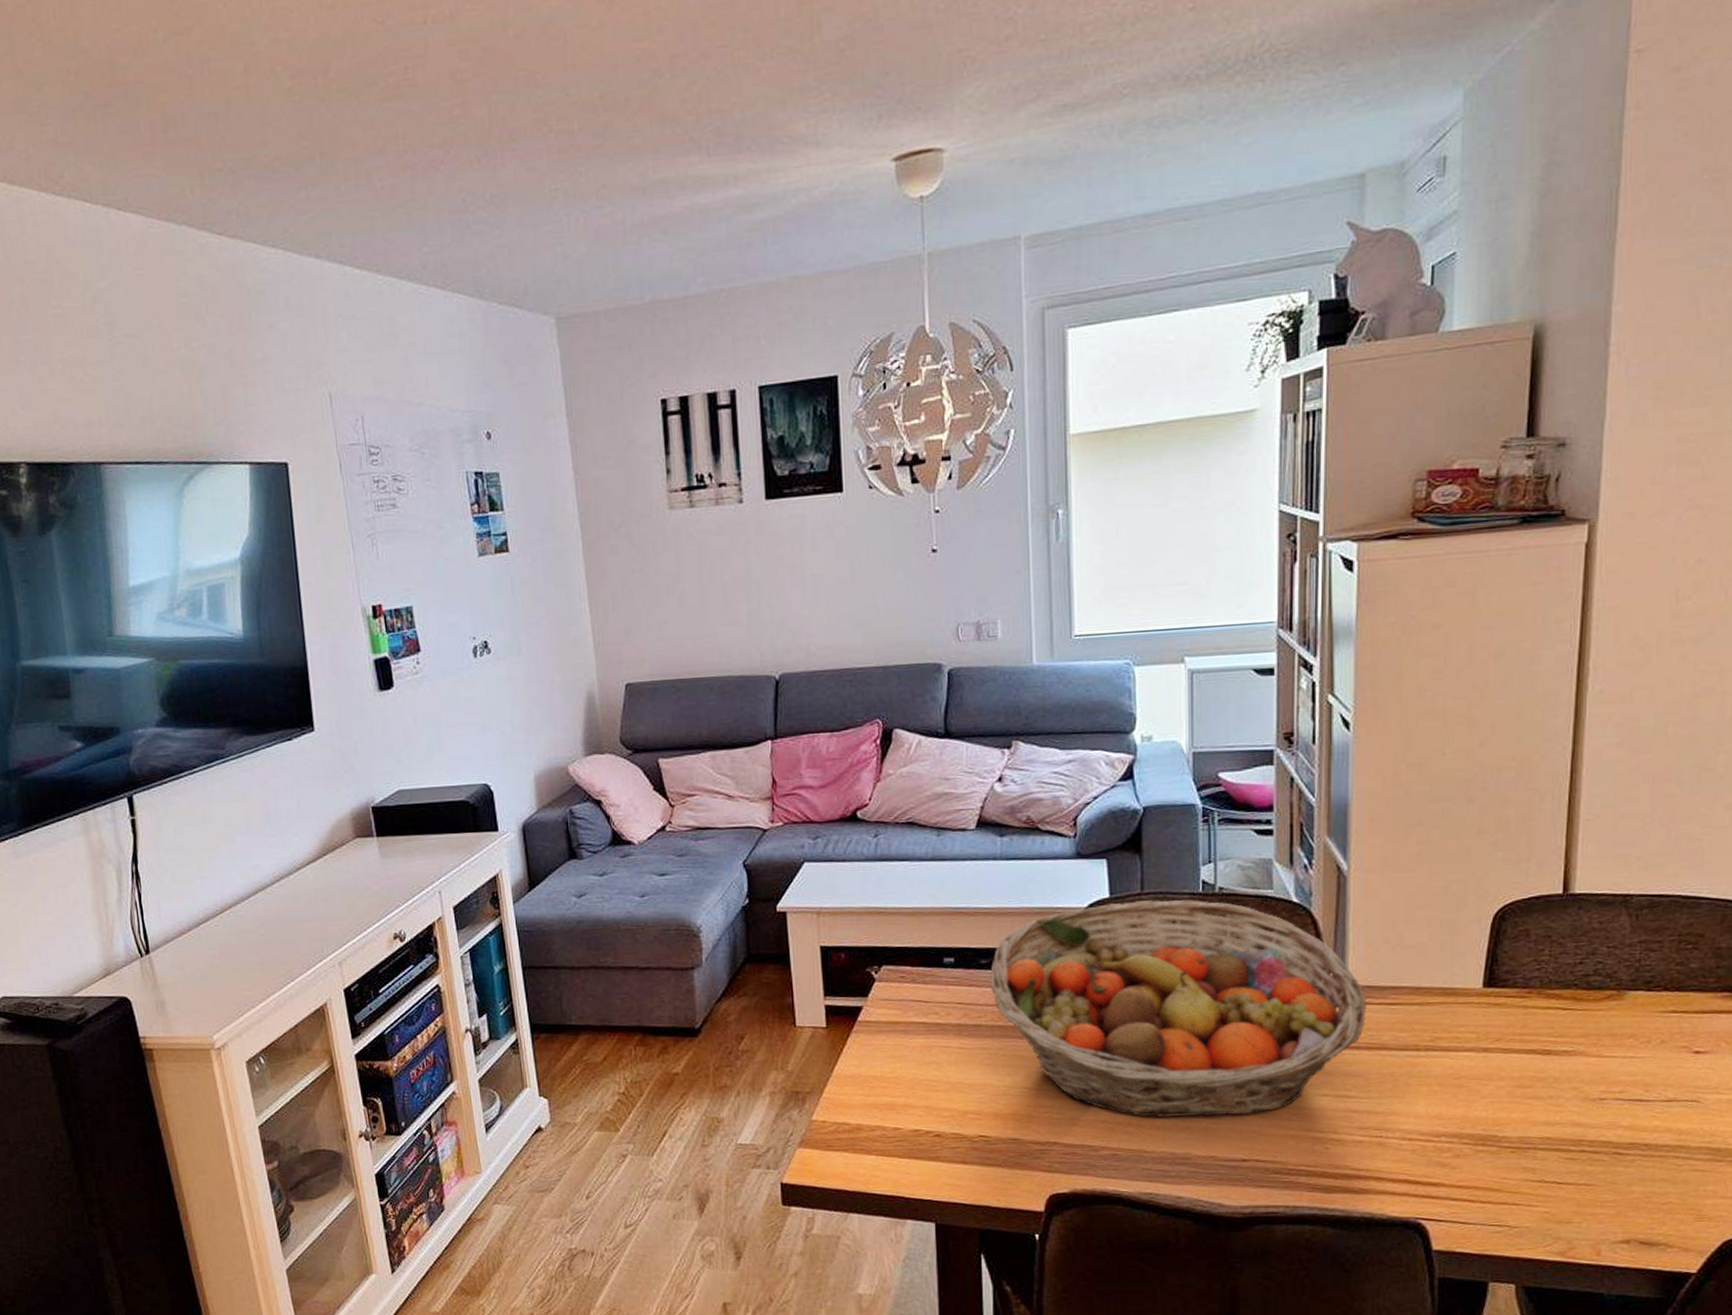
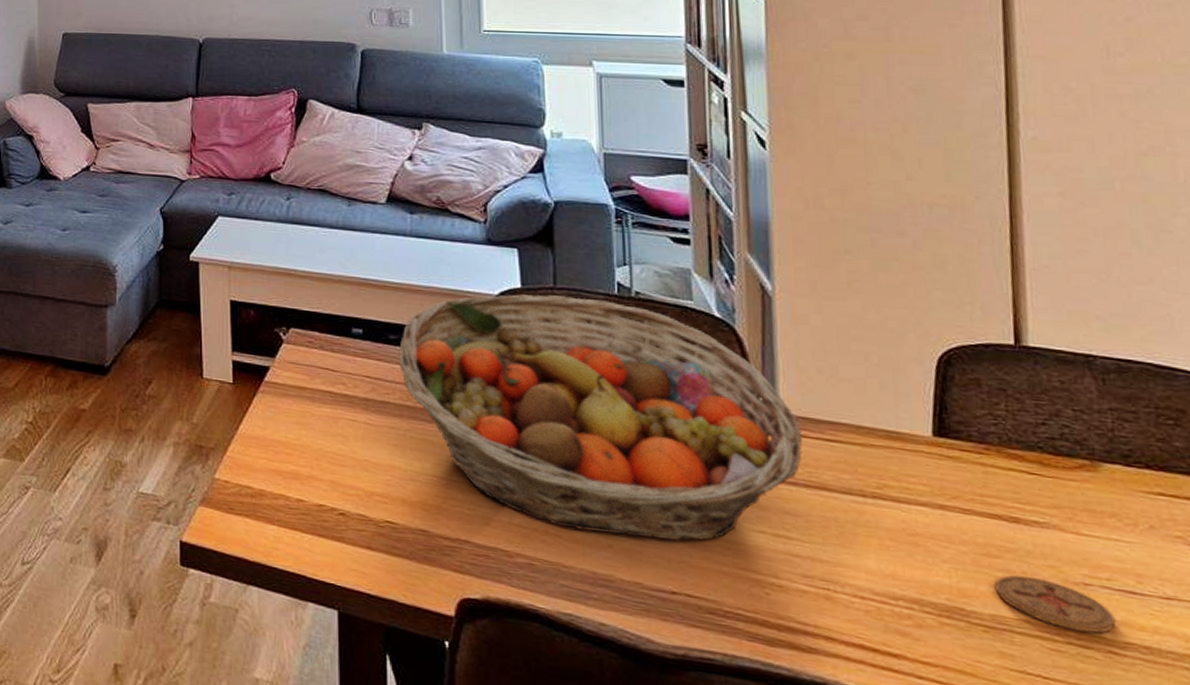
coaster: none [1524,1099,1623,1140] -> present [994,574,1116,633]

